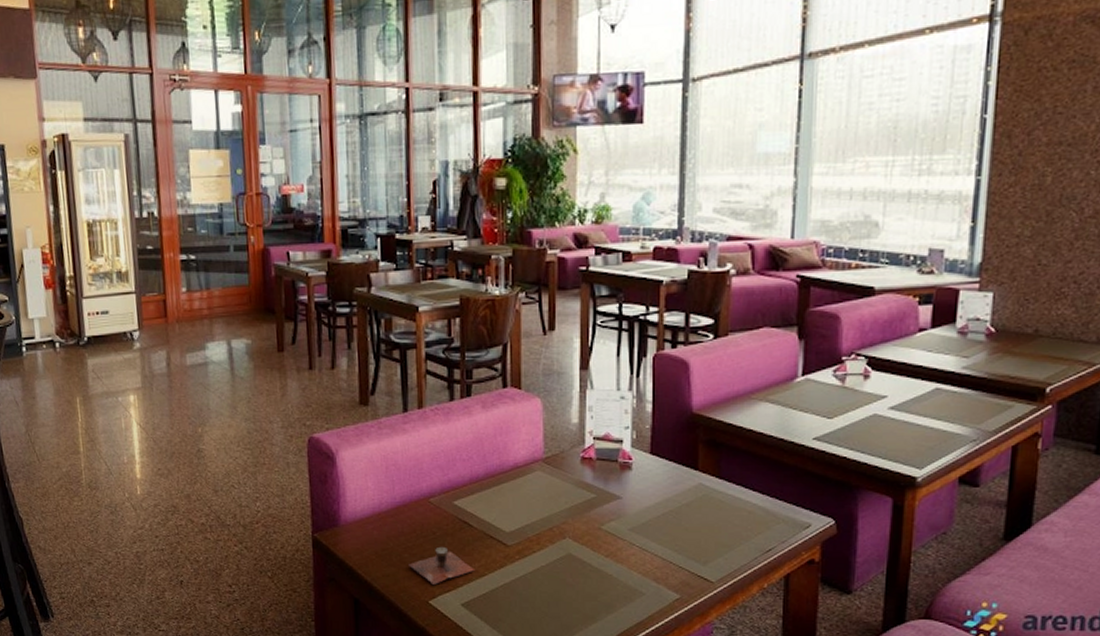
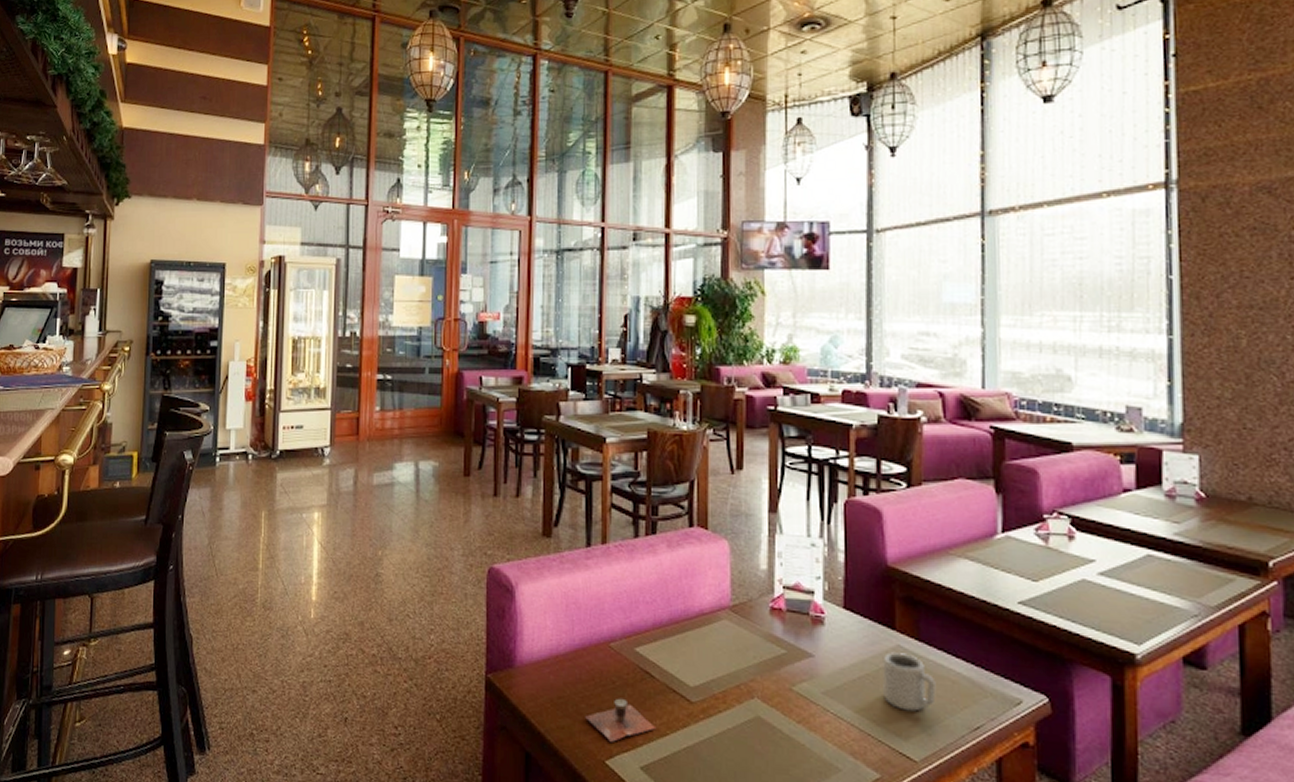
cup: none [685,490,733,540] -> present [883,652,936,712]

